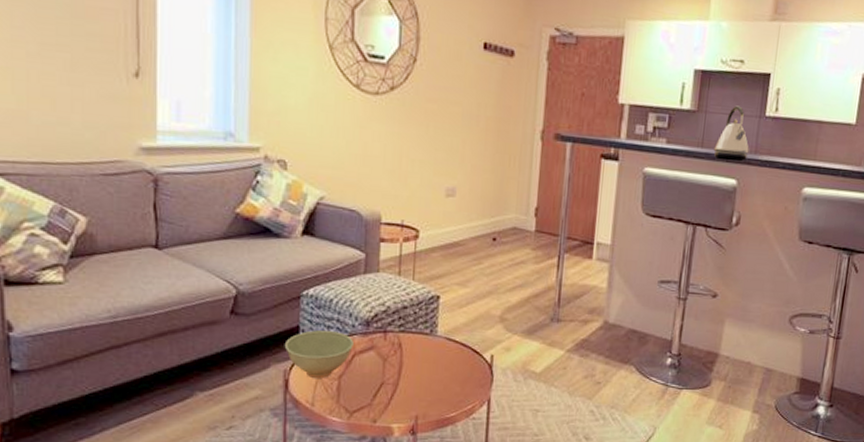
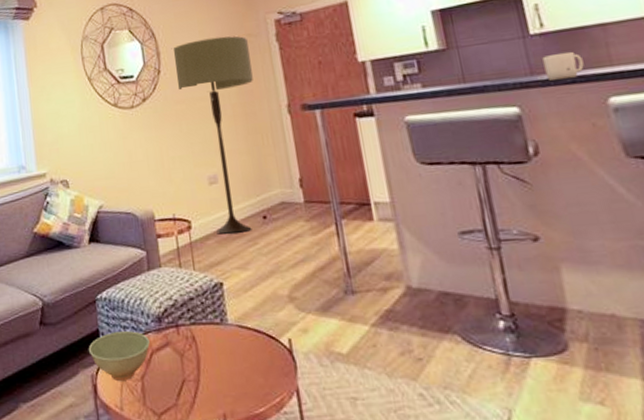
floor lamp: none [434,34,518,251] -> present [171,36,253,234]
kettle: present [713,105,749,162] -> none [478,32,524,92]
mug: none [765,139,797,165] -> present [542,52,584,82]

